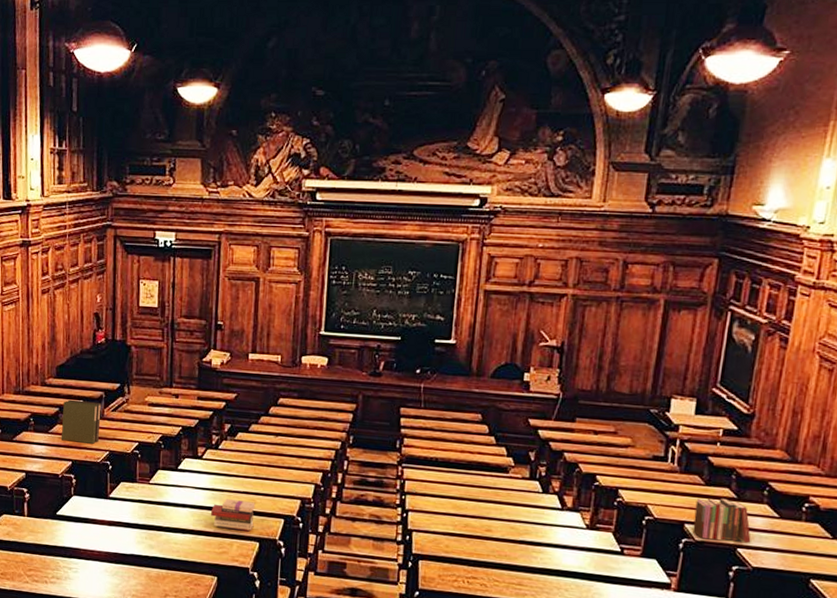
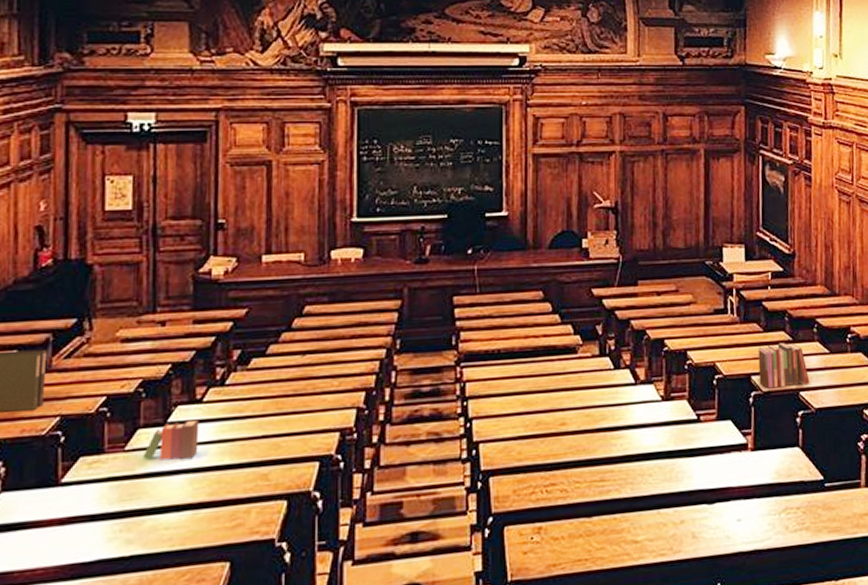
books: none [161,469,200,499] -> present [142,419,200,461]
books: present [210,499,255,532] -> none [216,447,280,492]

